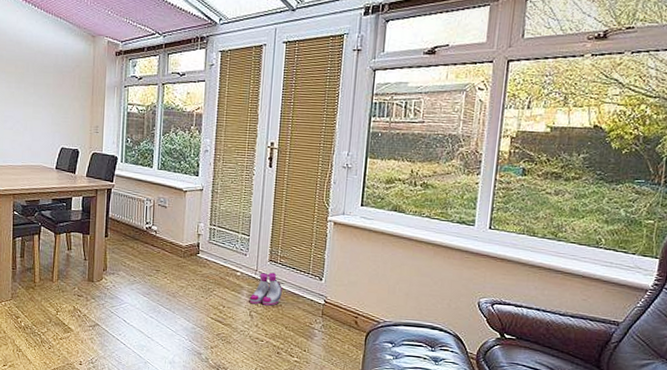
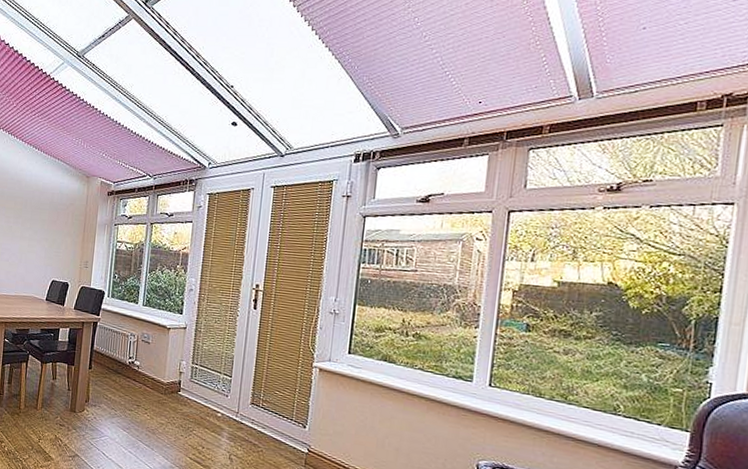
boots: present [249,272,282,306] -> none [229,415,264,451]

